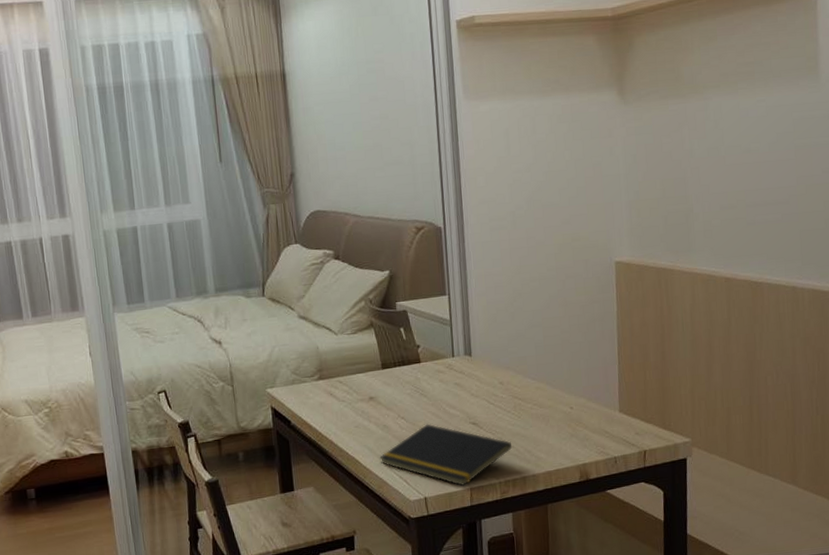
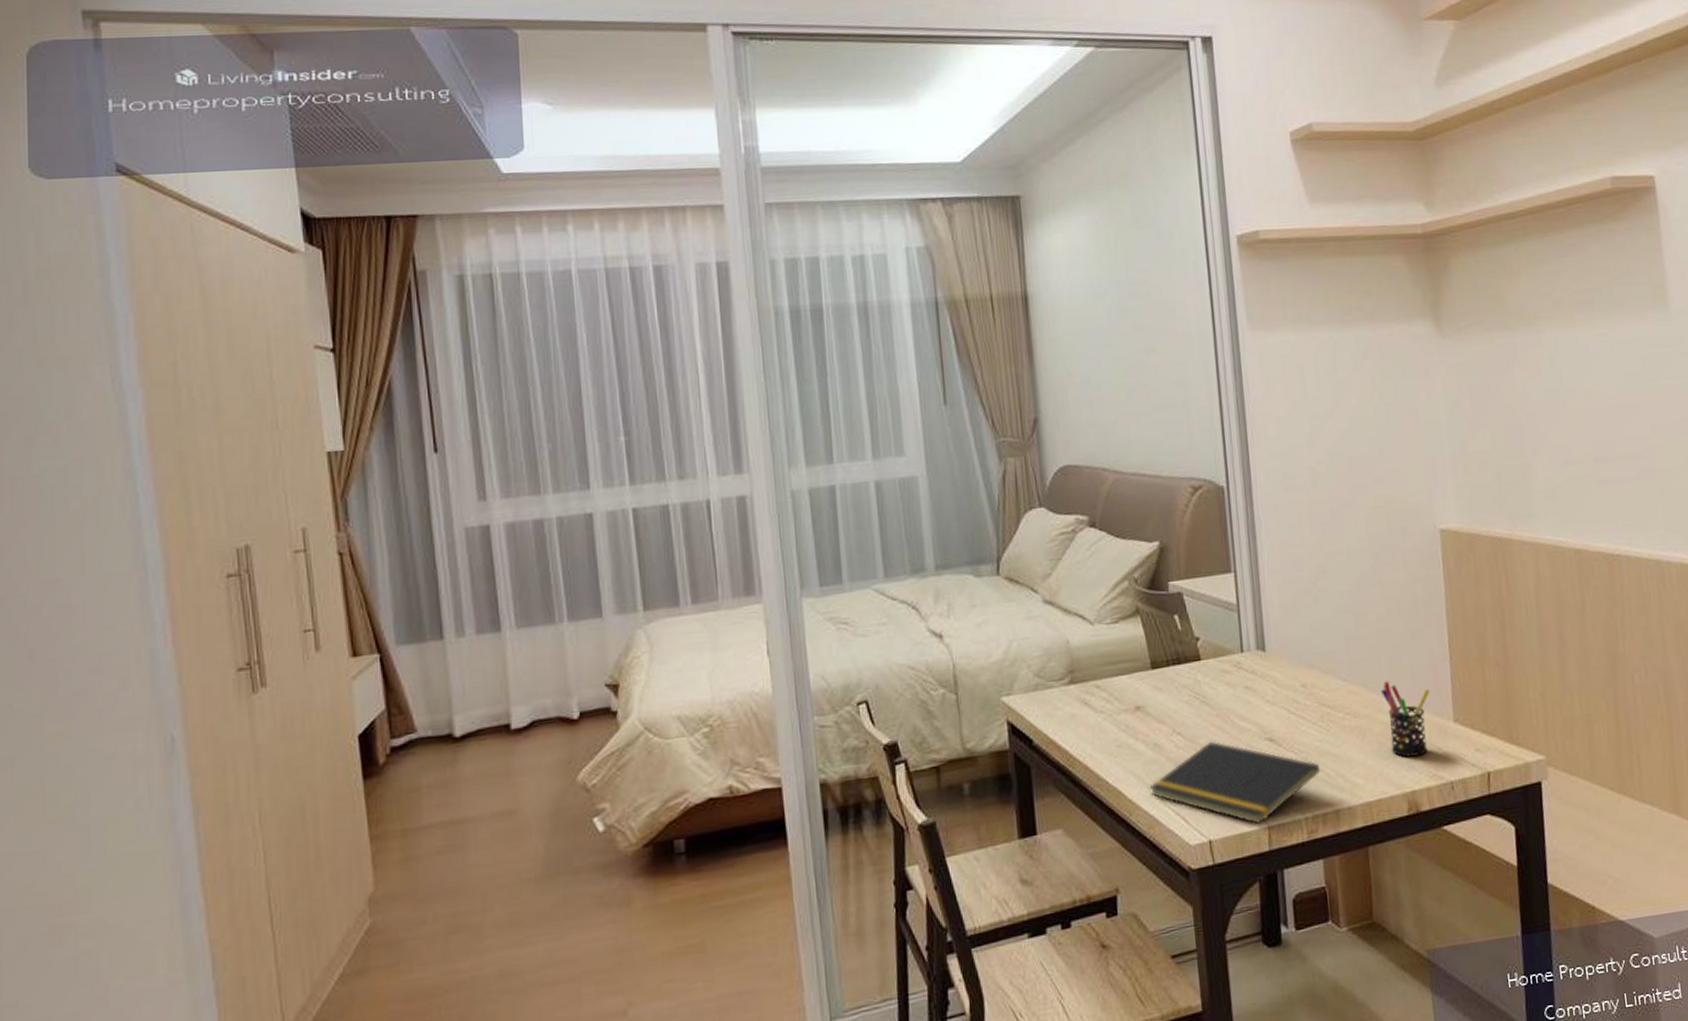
pen holder: none [561,380,601,438] -> present [1380,681,1430,757]

